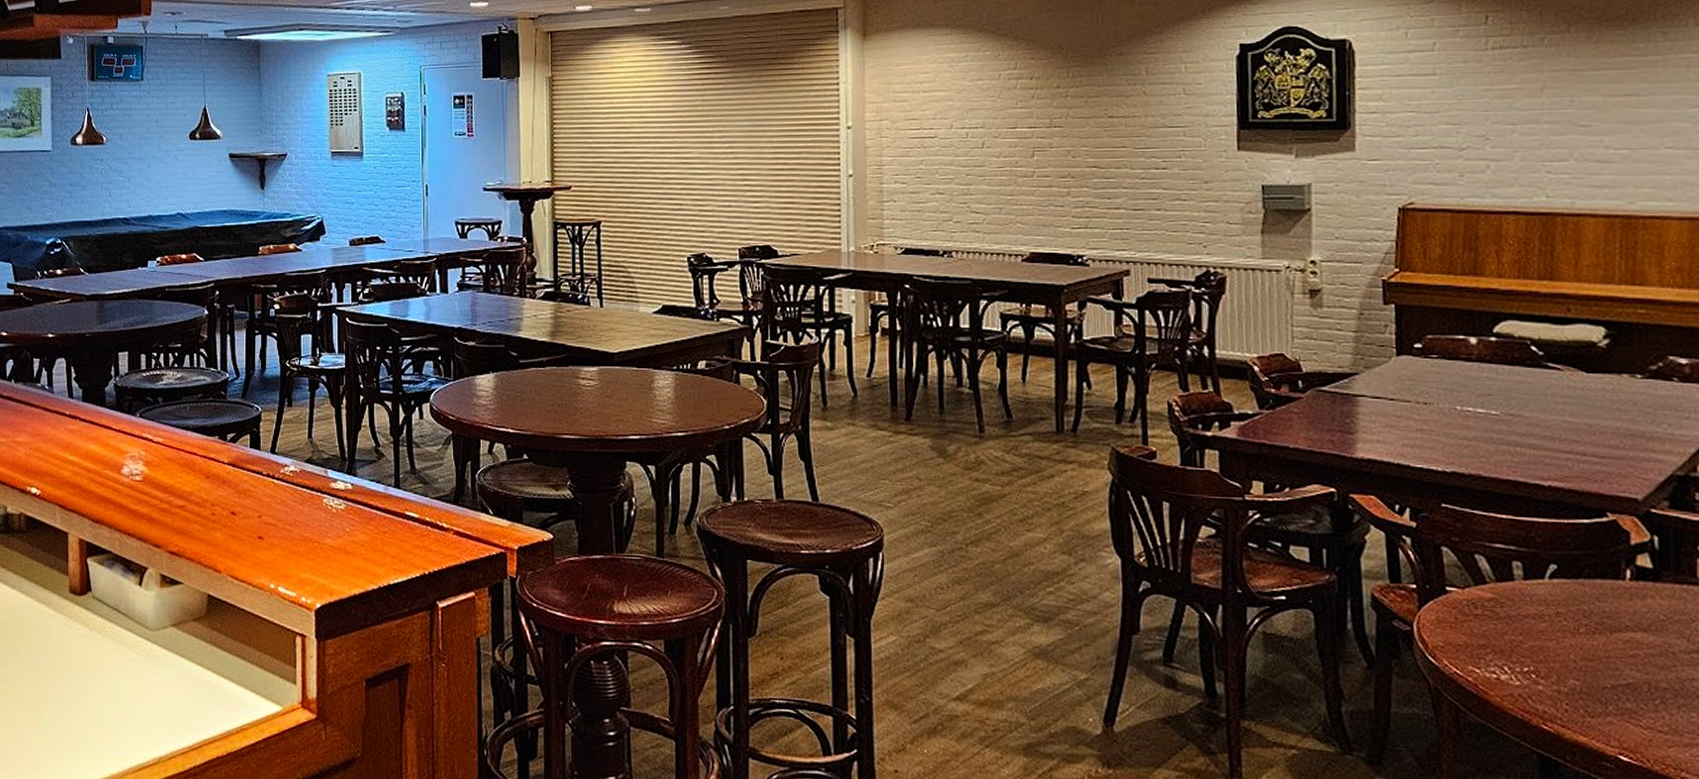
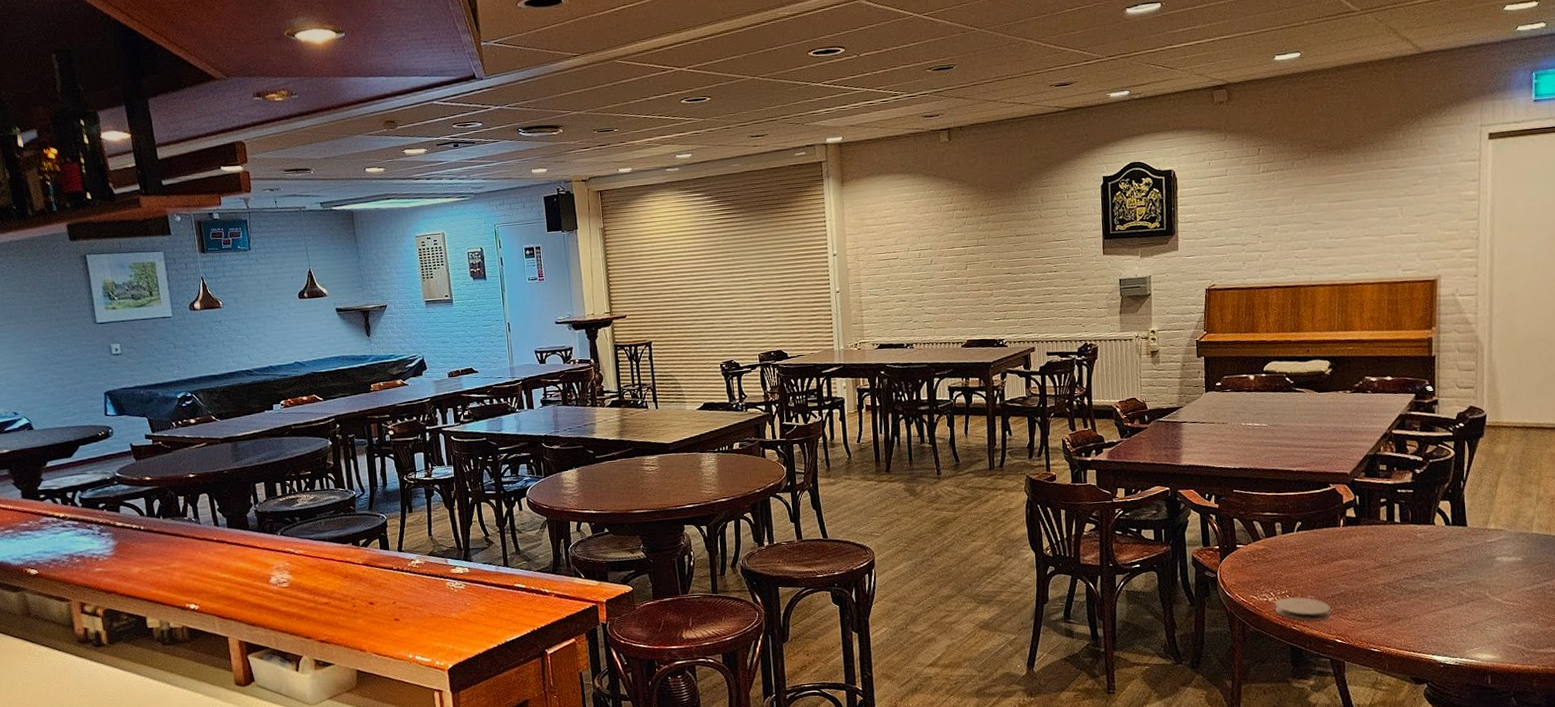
coaster: none [1511,678,1610,722] -> present [1275,597,1331,621]

